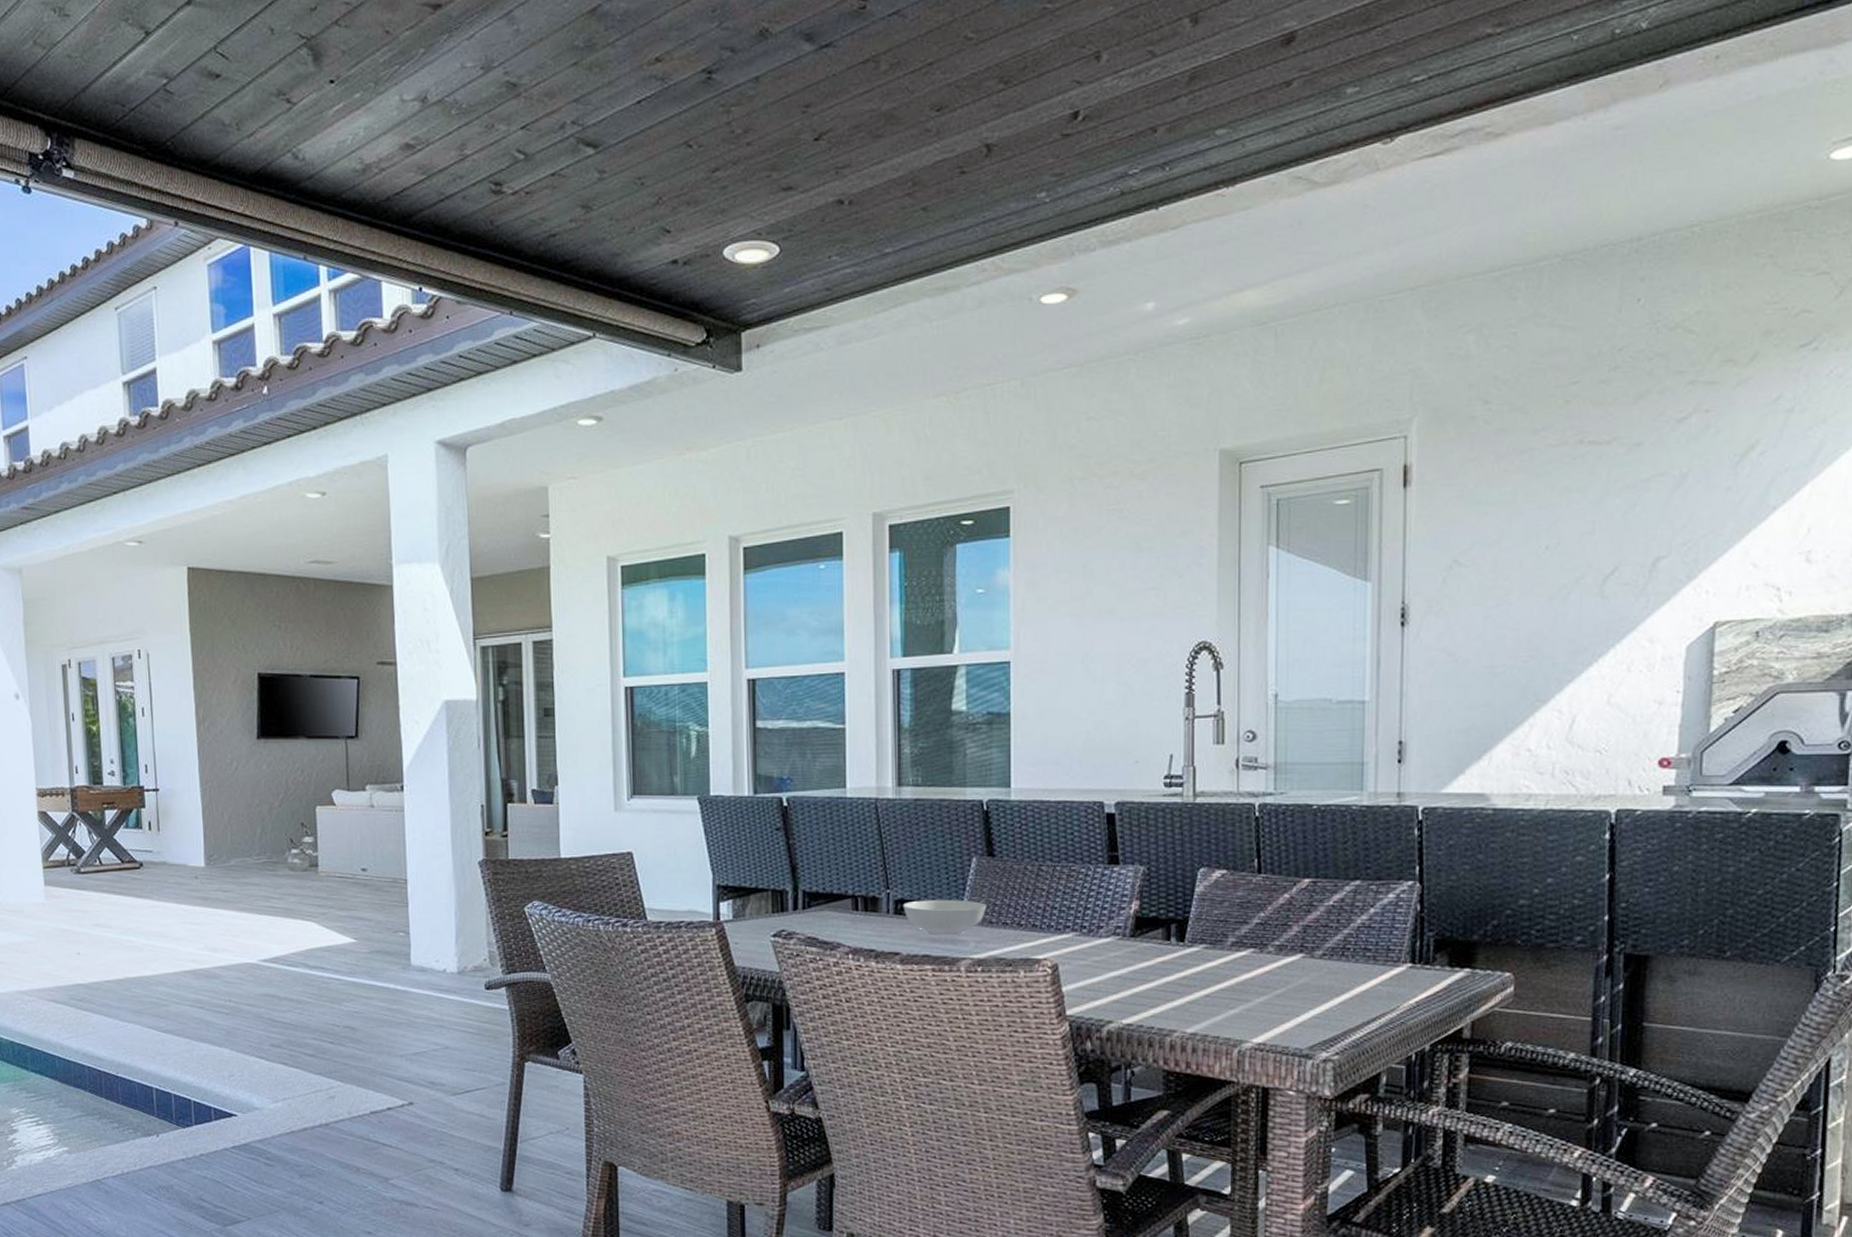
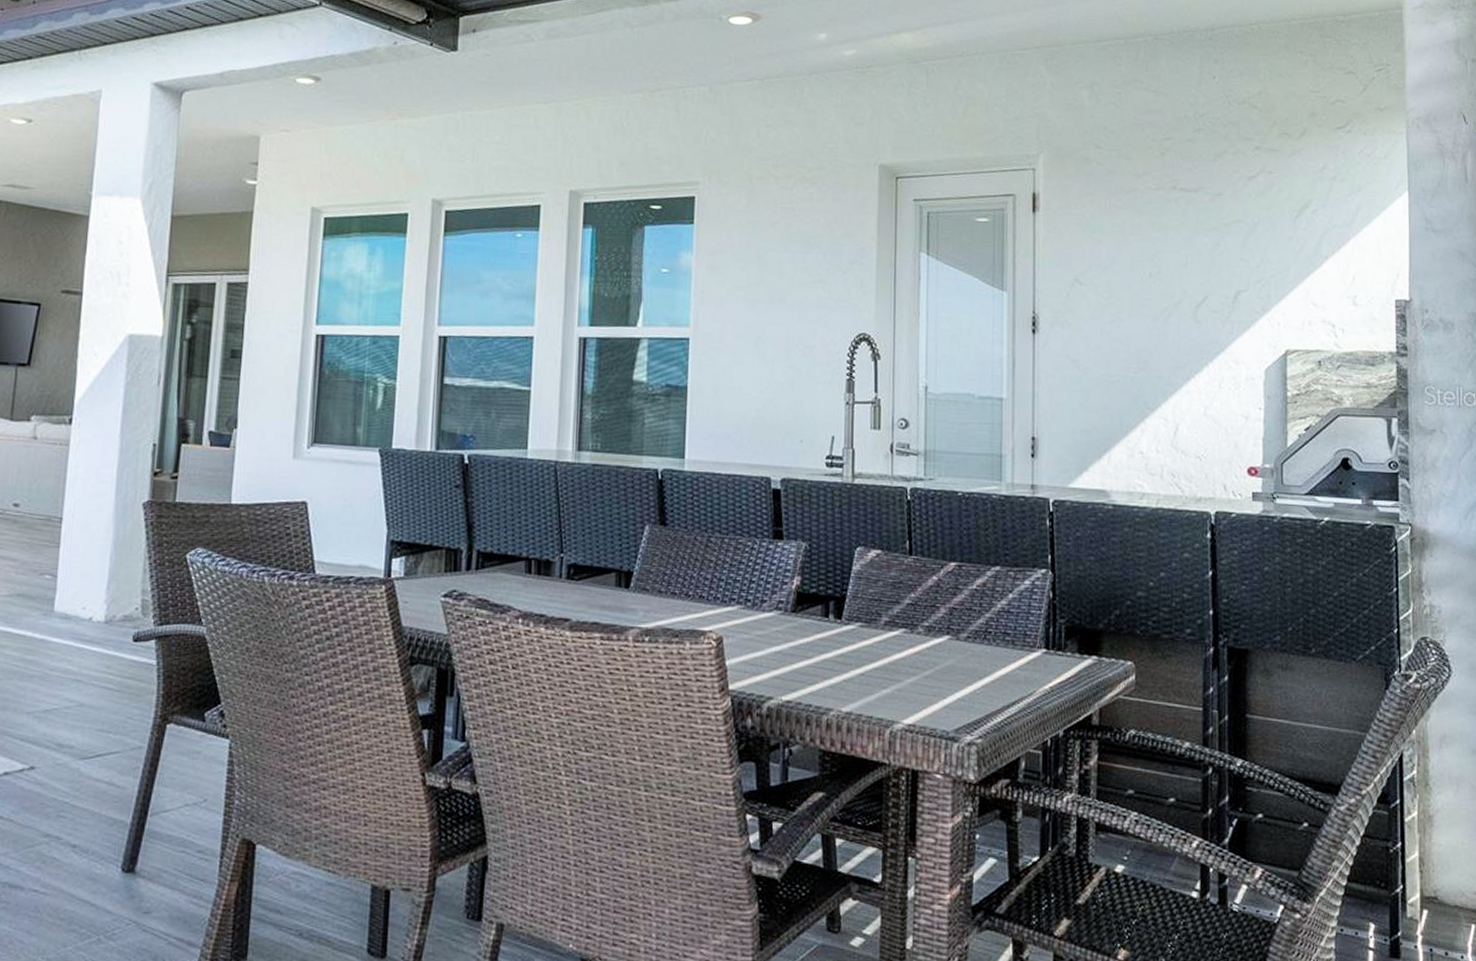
bowl: present [903,900,987,936] -> none [576,566,657,604]

